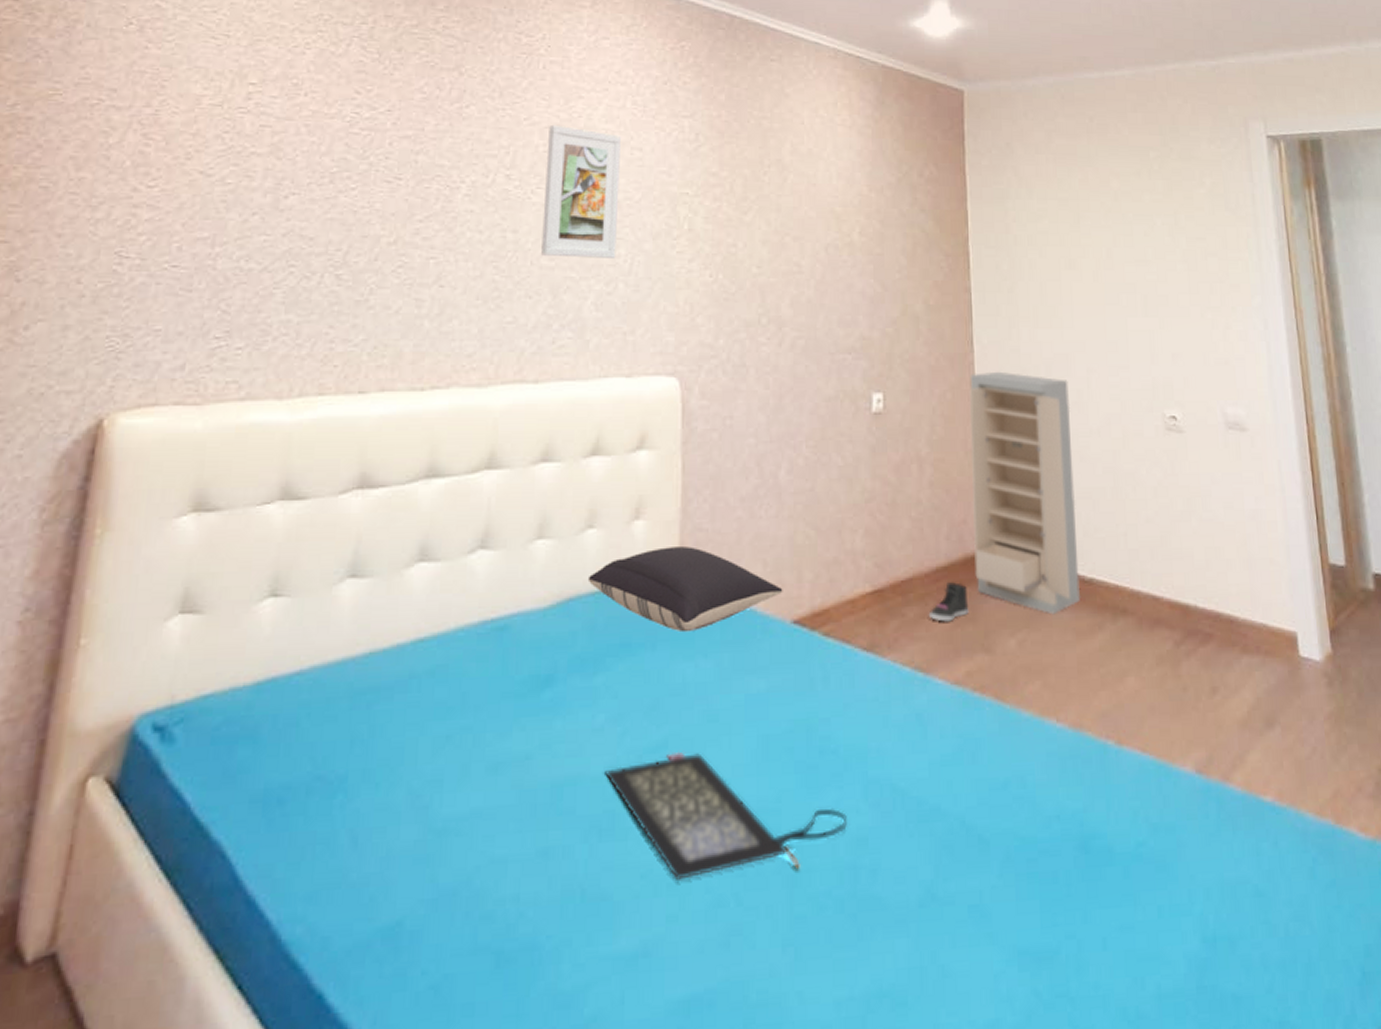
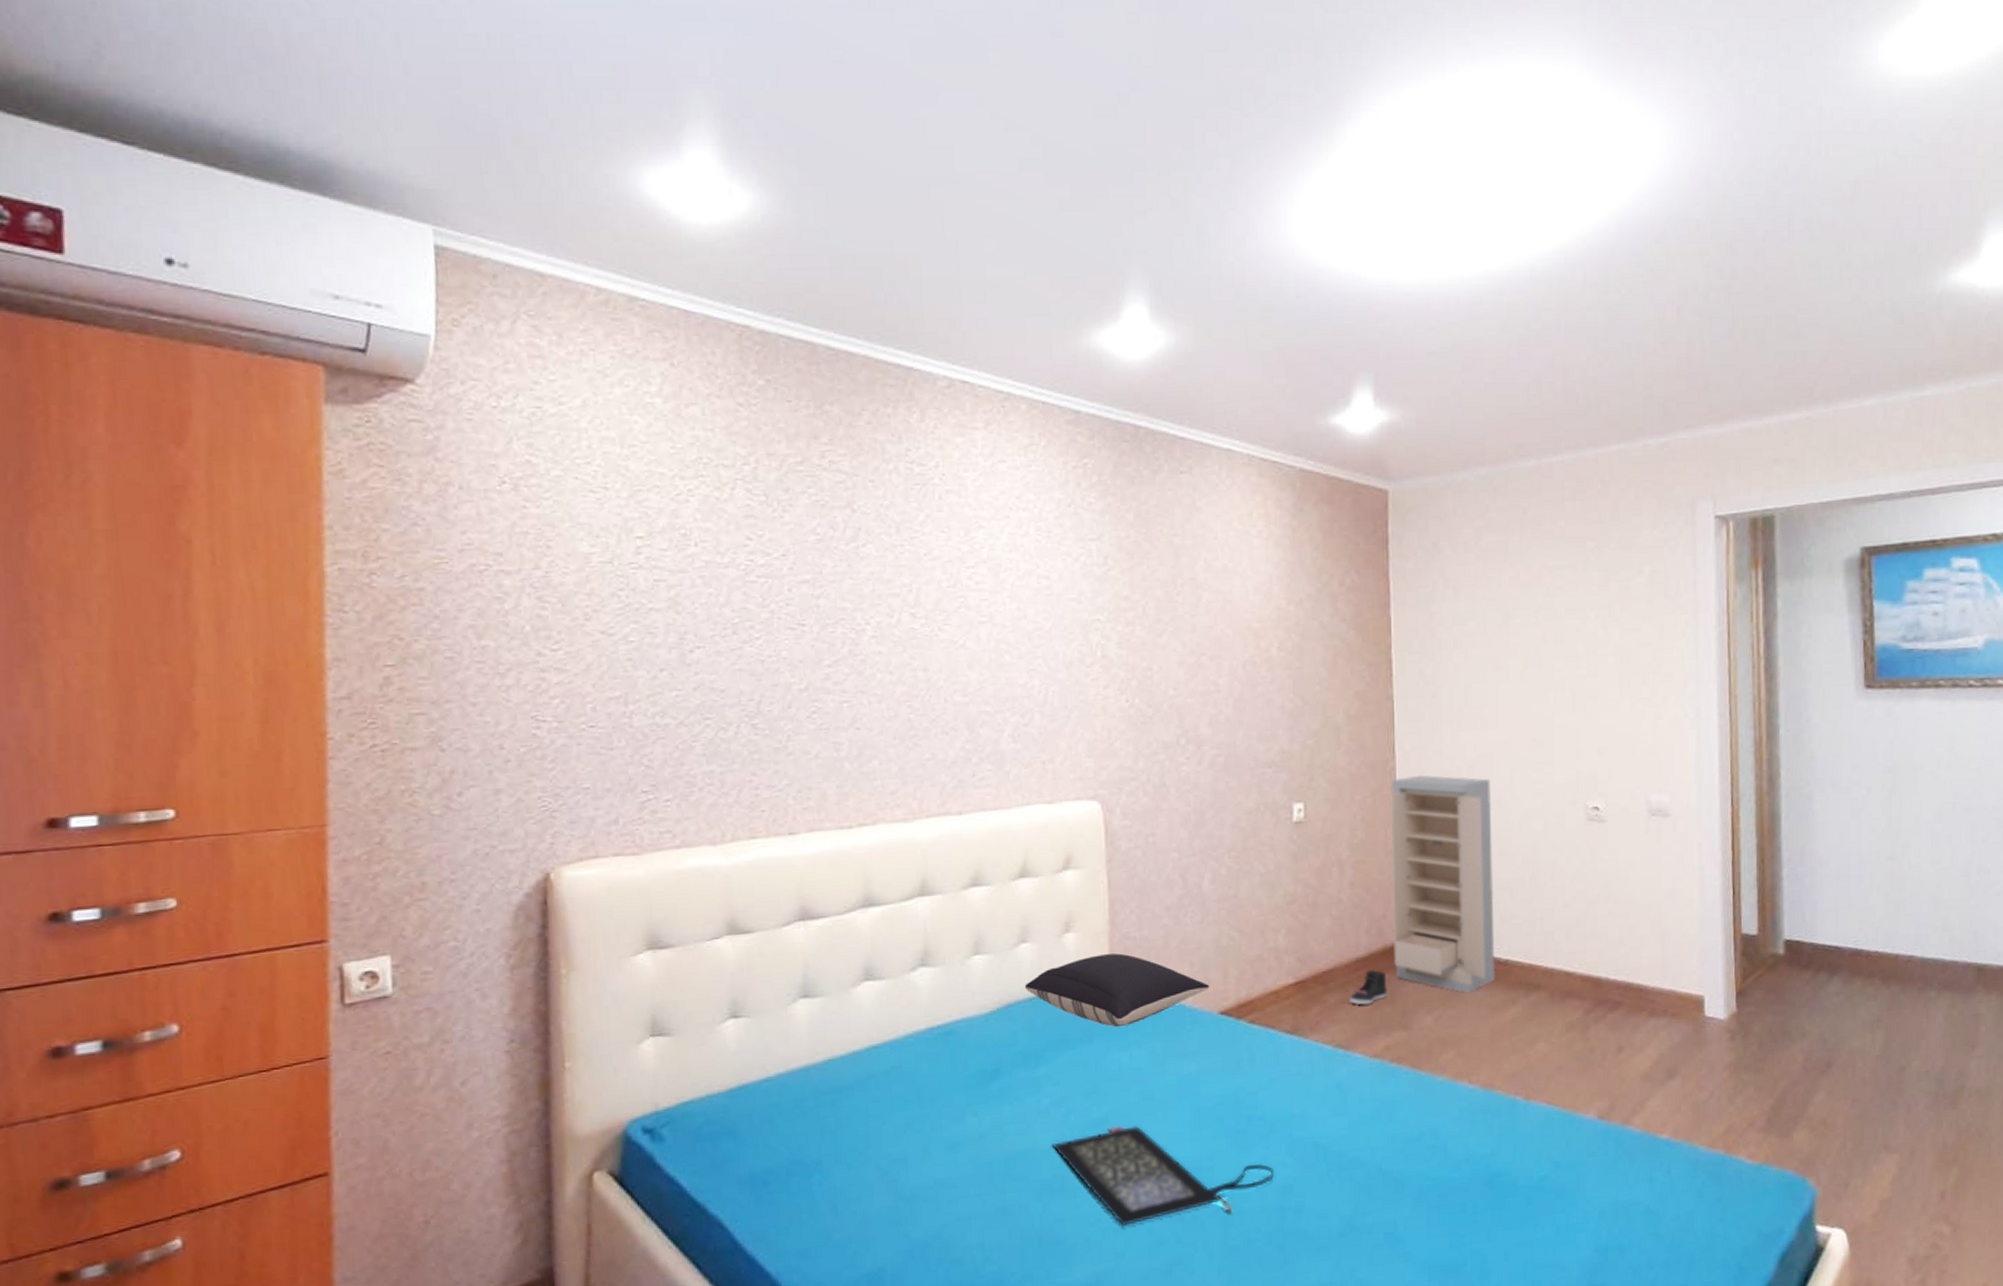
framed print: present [541,124,622,258] -> none [951,558,1030,692]

